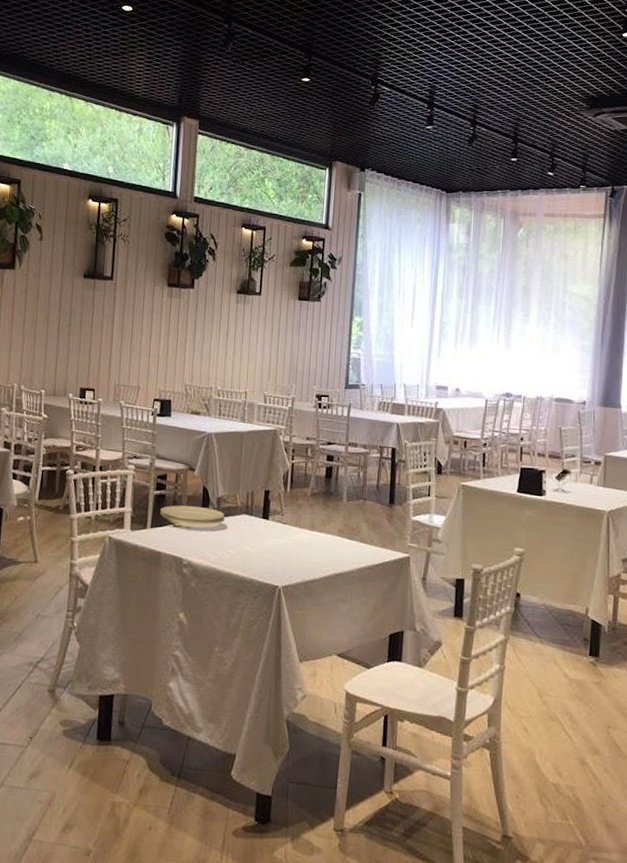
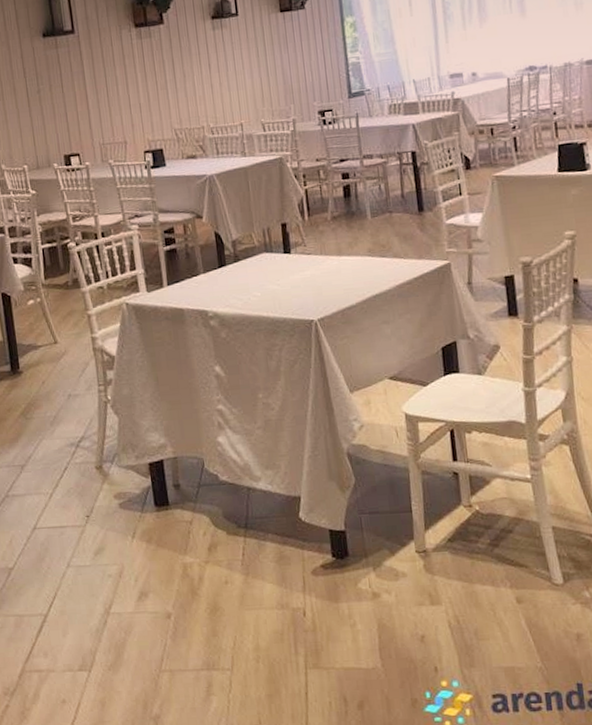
plate: present [160,505,225,529] -> none [174,253,244,279]

